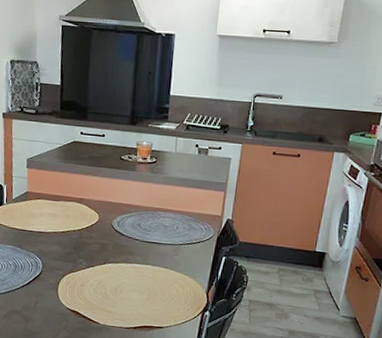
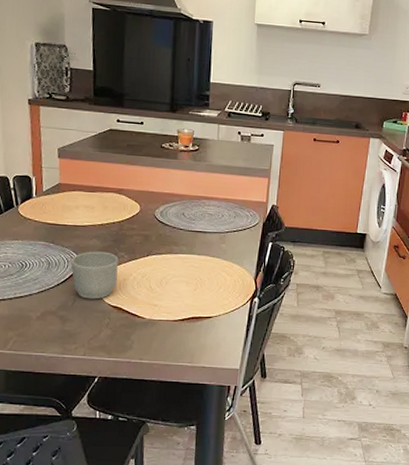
mug: none [35,256,77,303] -> present [71,251,118,300]

